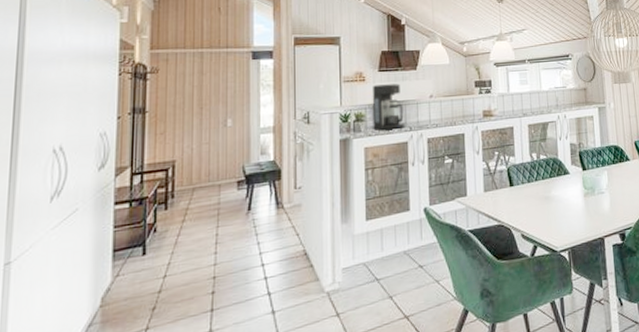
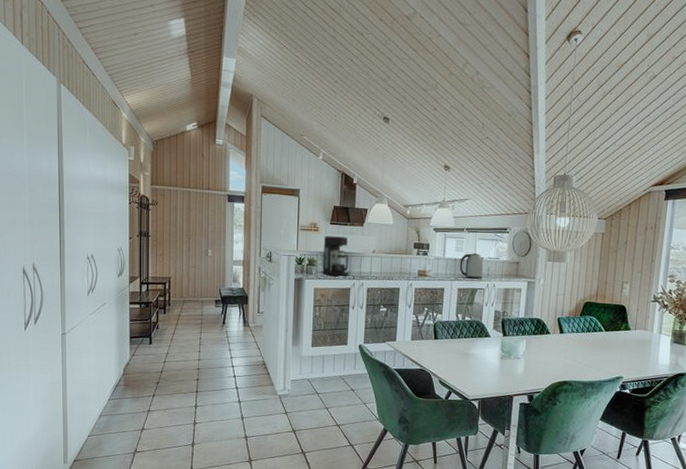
kettle: none [526,83,551,113] -> present [459,252,484,279]

